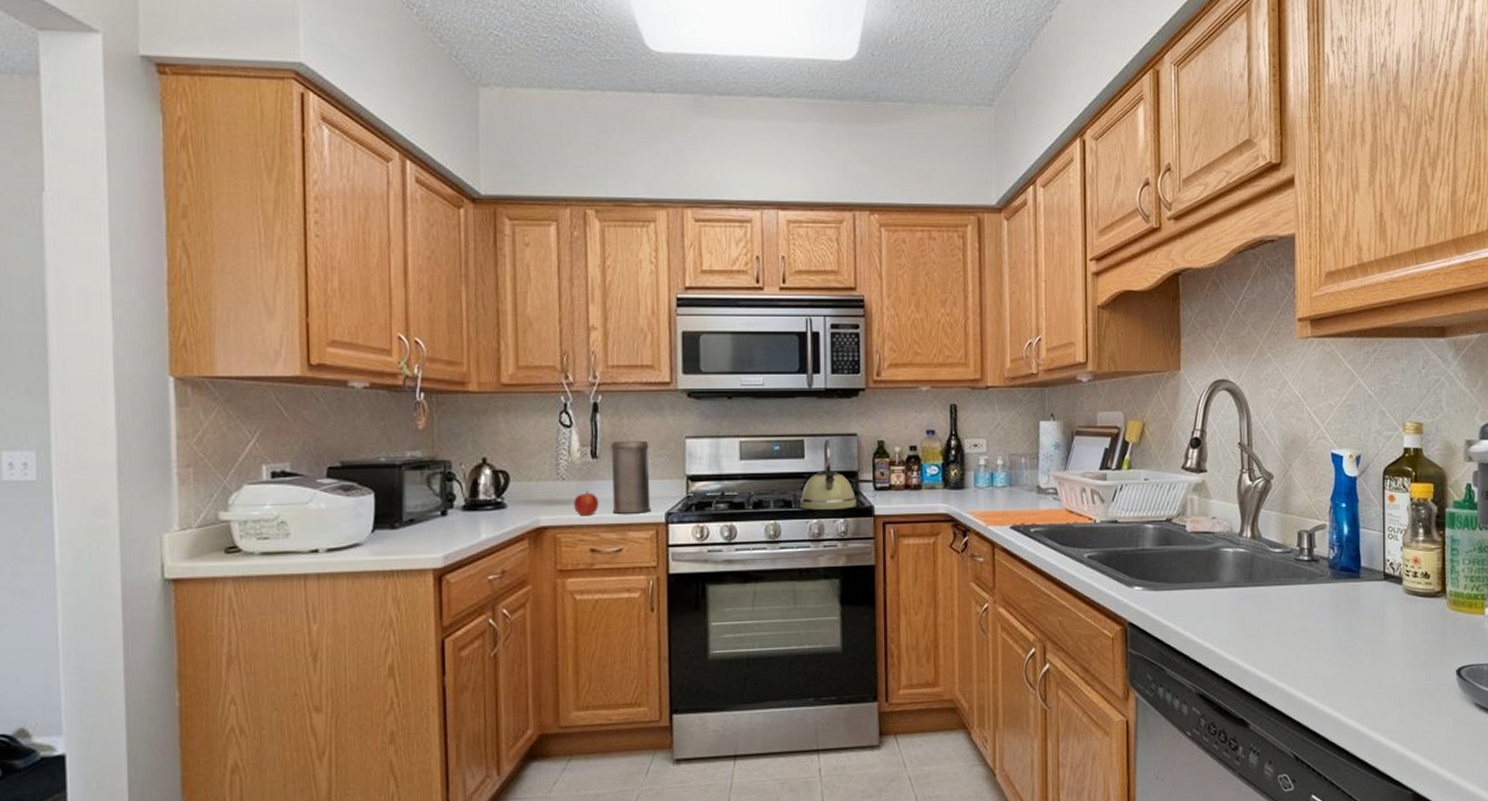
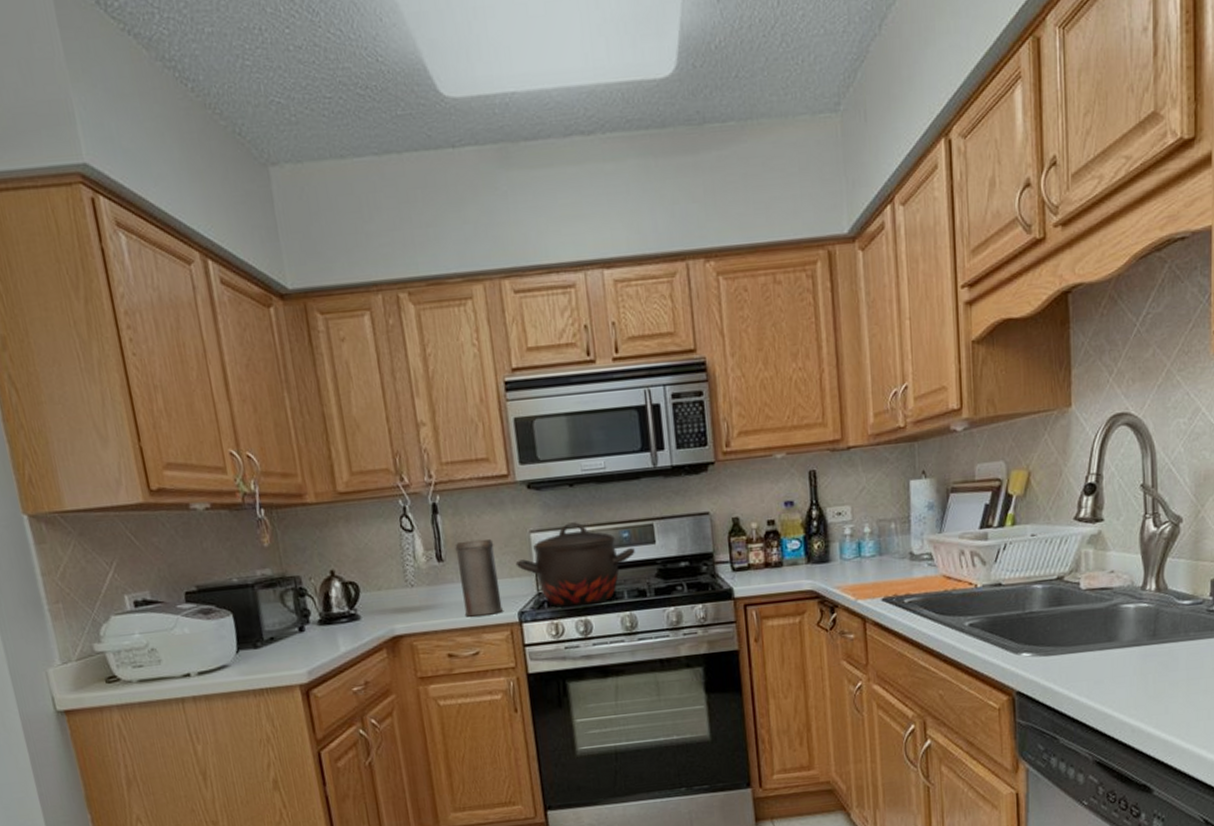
fruit: present [574,491,599,516] -> none [425,596,451,622]
cooking pot: none [668,432,784,513] -> present [515,522,635,608]
kettle: present [798,440,859,511] -> none [653,522,717,598]

